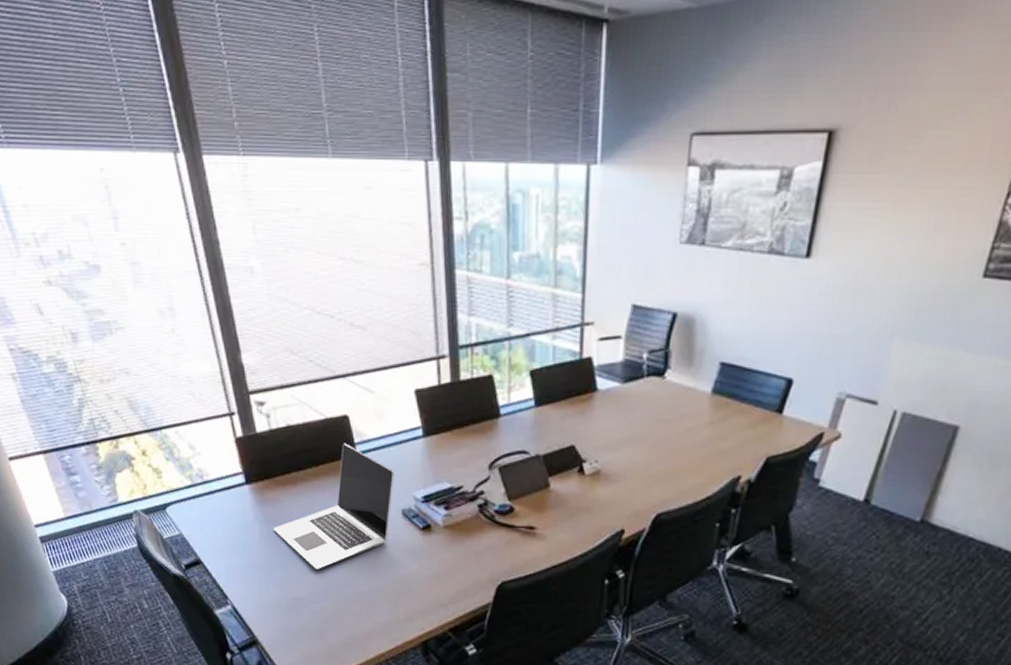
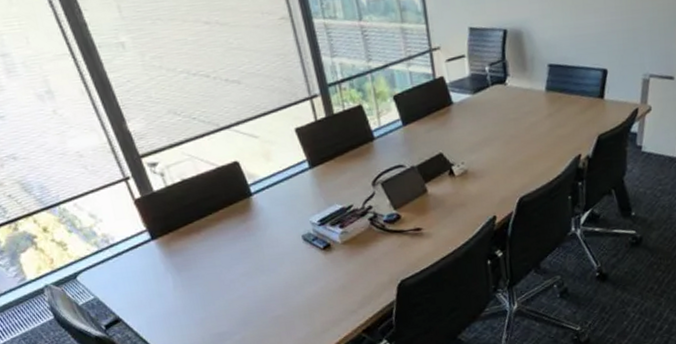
laptop: present [274,443,395,569] -> none [186,186,294,304]

